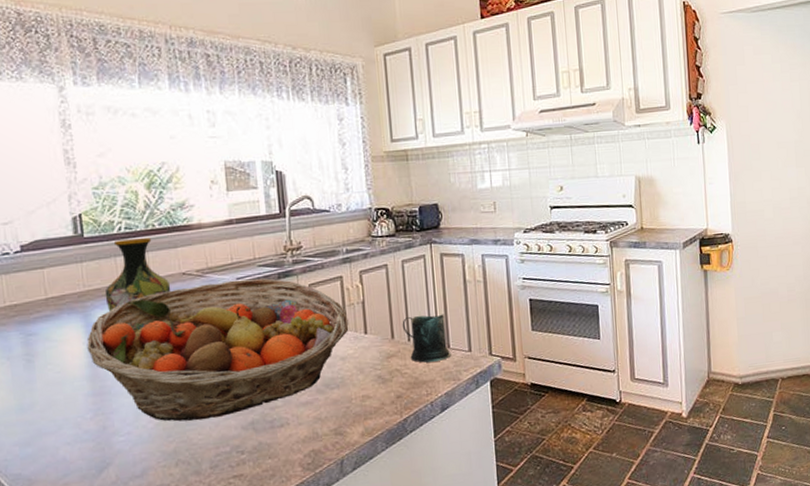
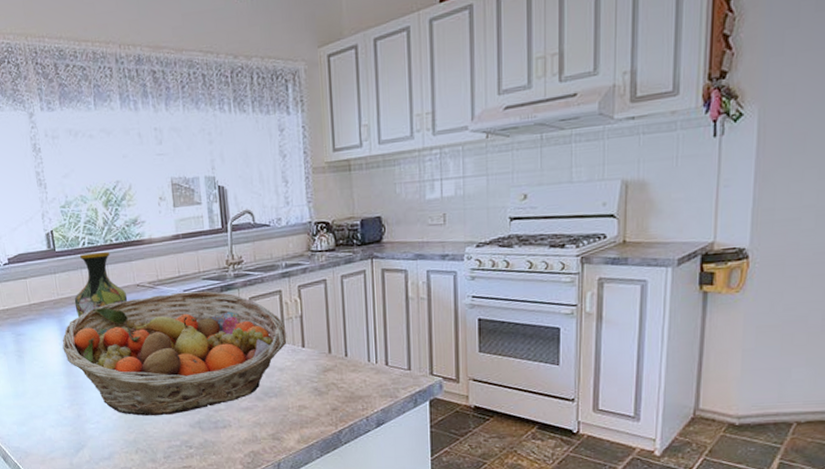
mug: present [402,314,451,363] -> none [339,331,389,378]

